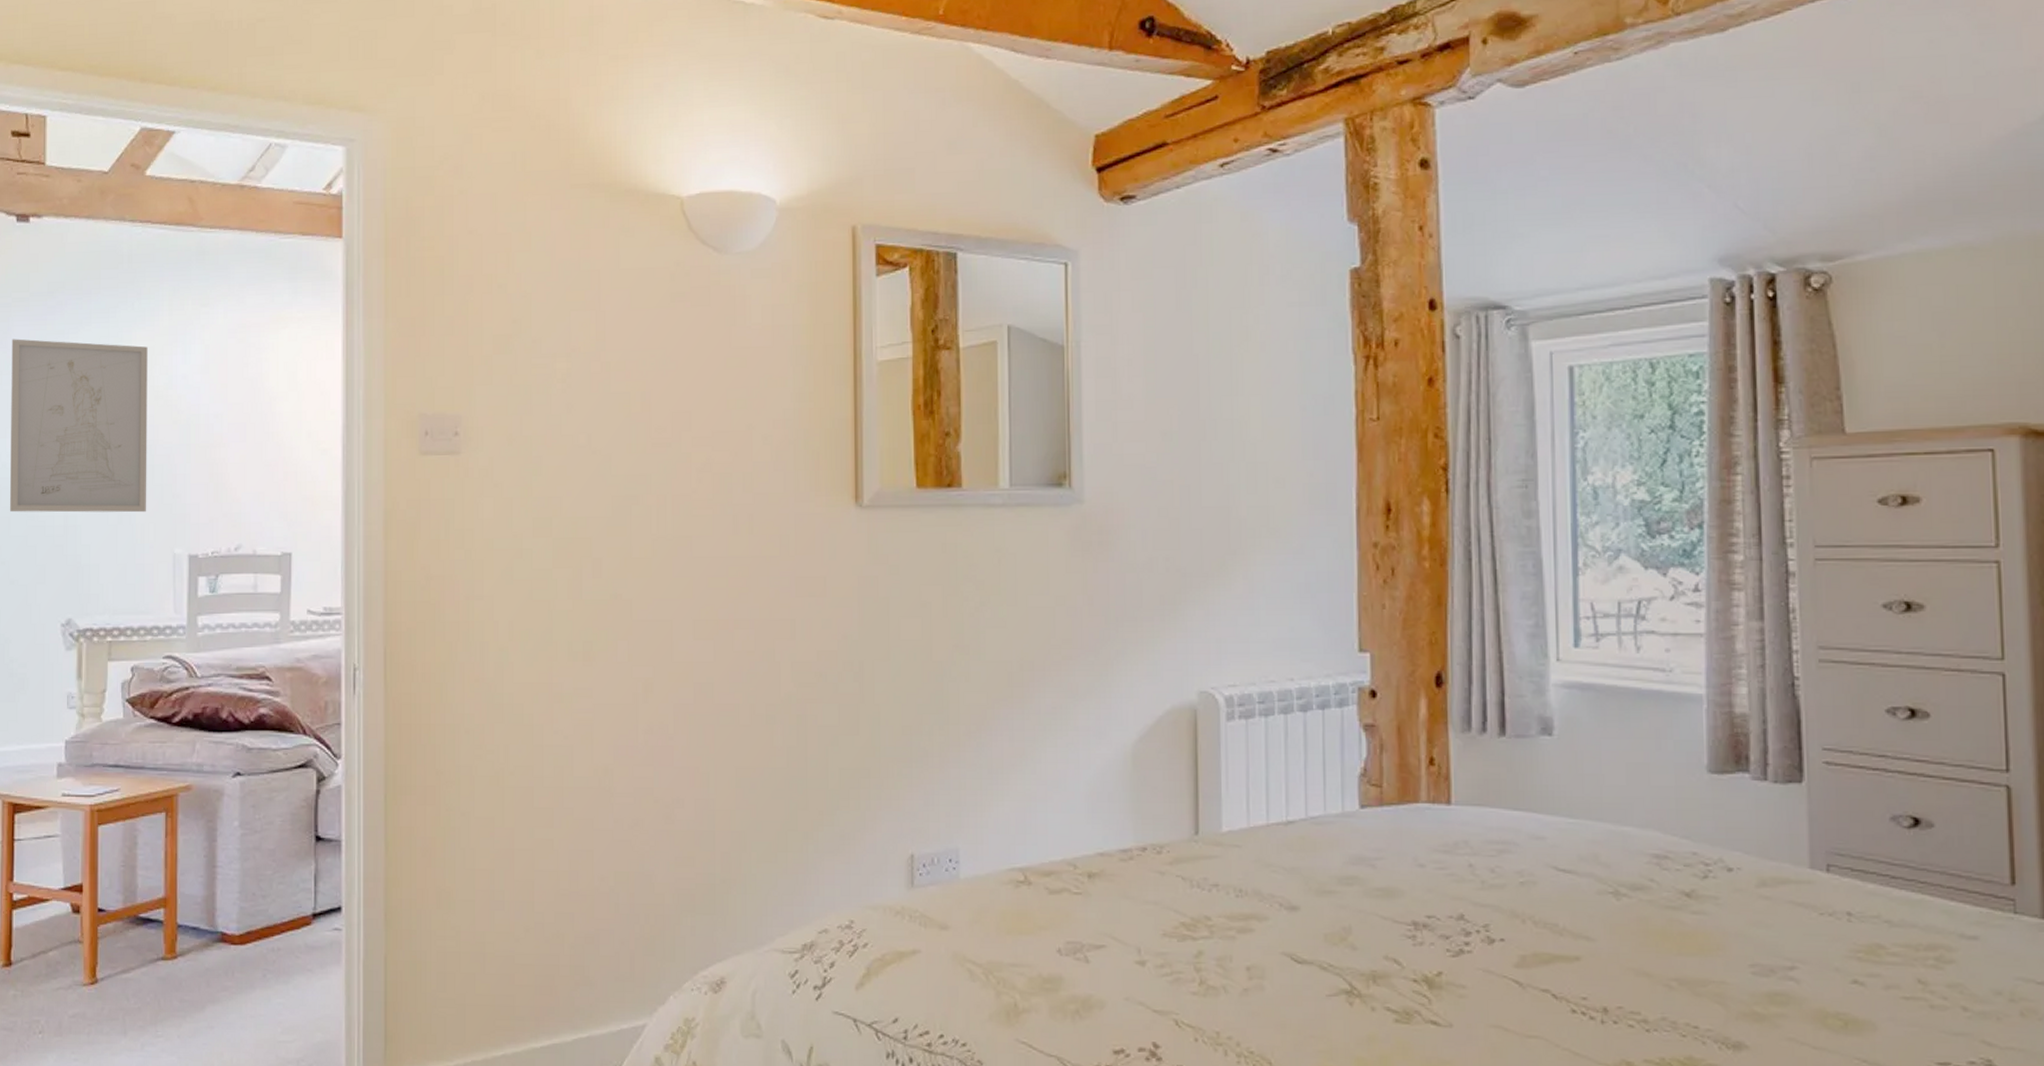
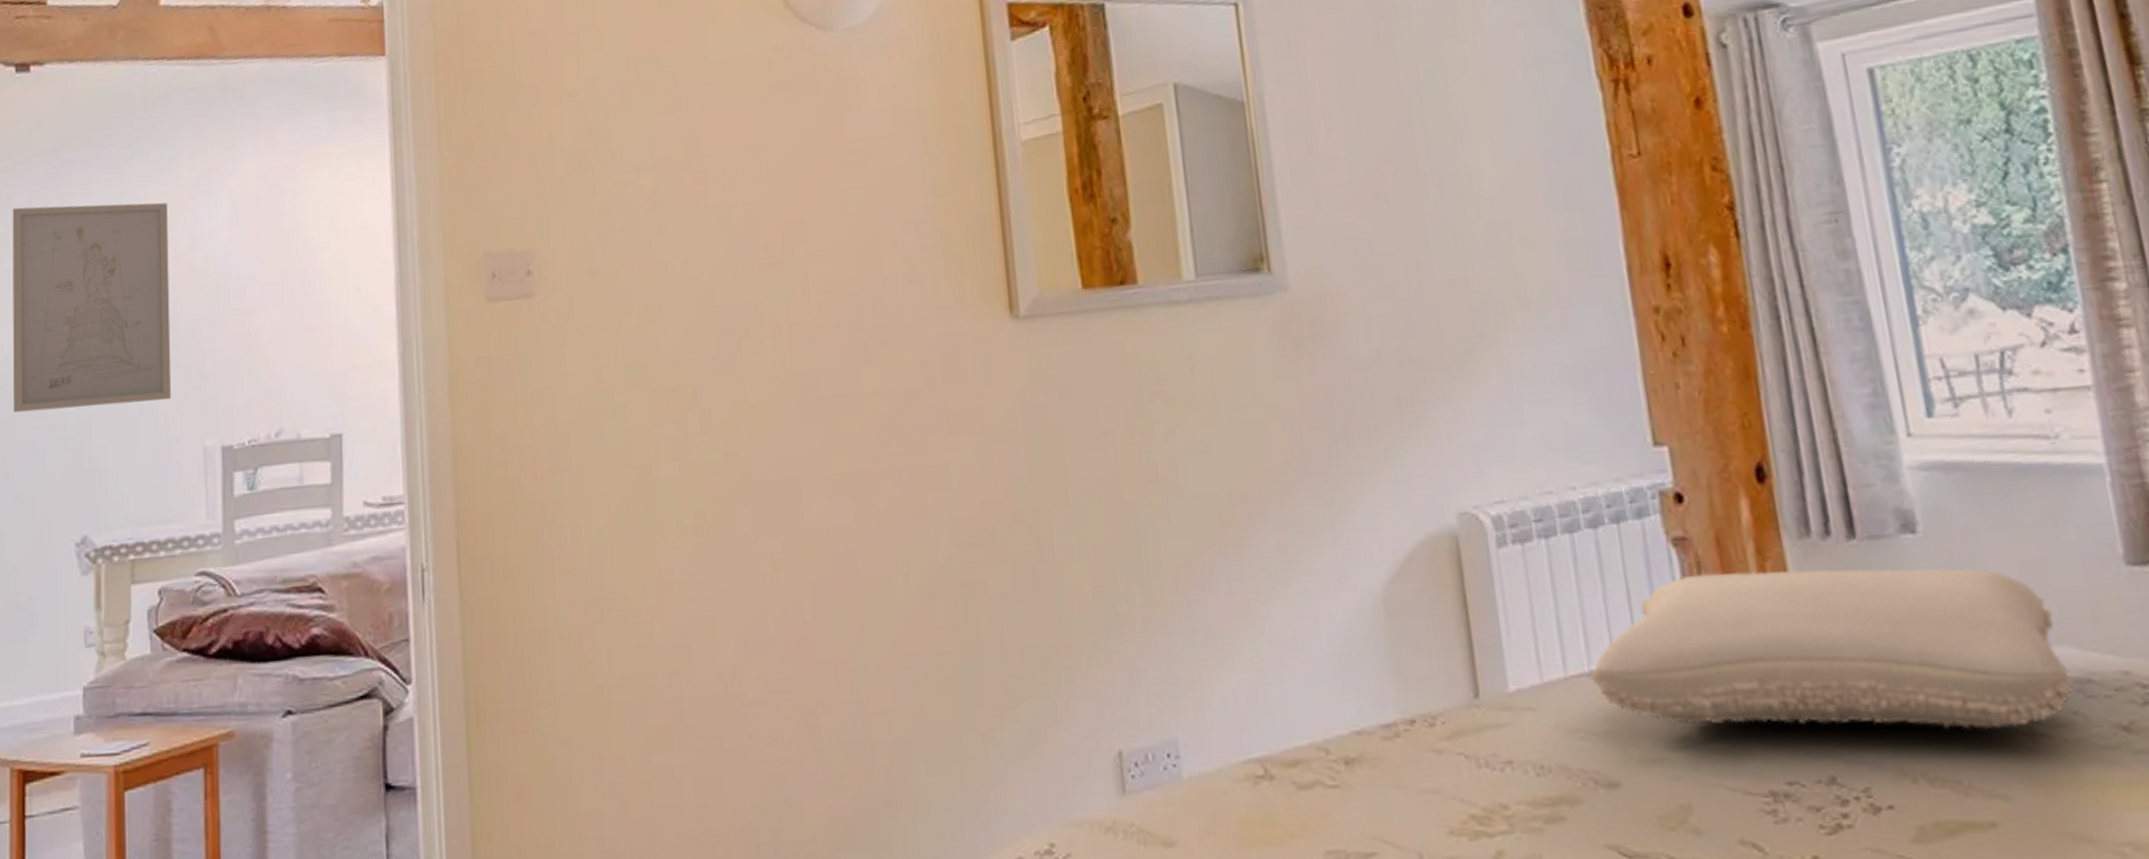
pillow: none [1286,754,1654,887] -> present [1589,567,2075,730]

